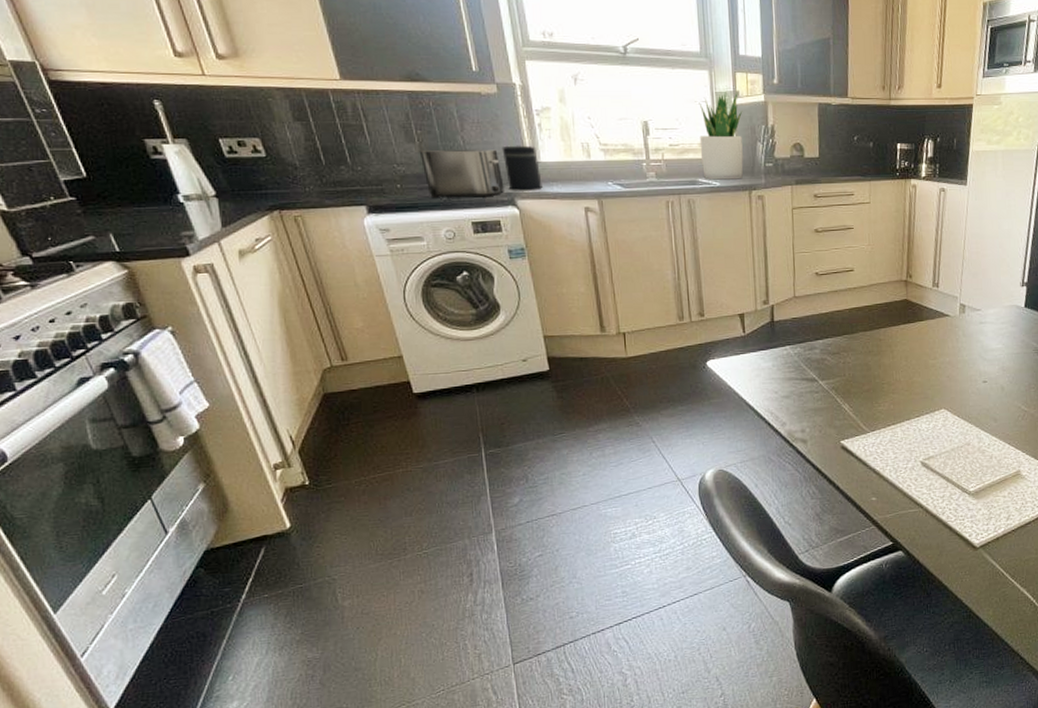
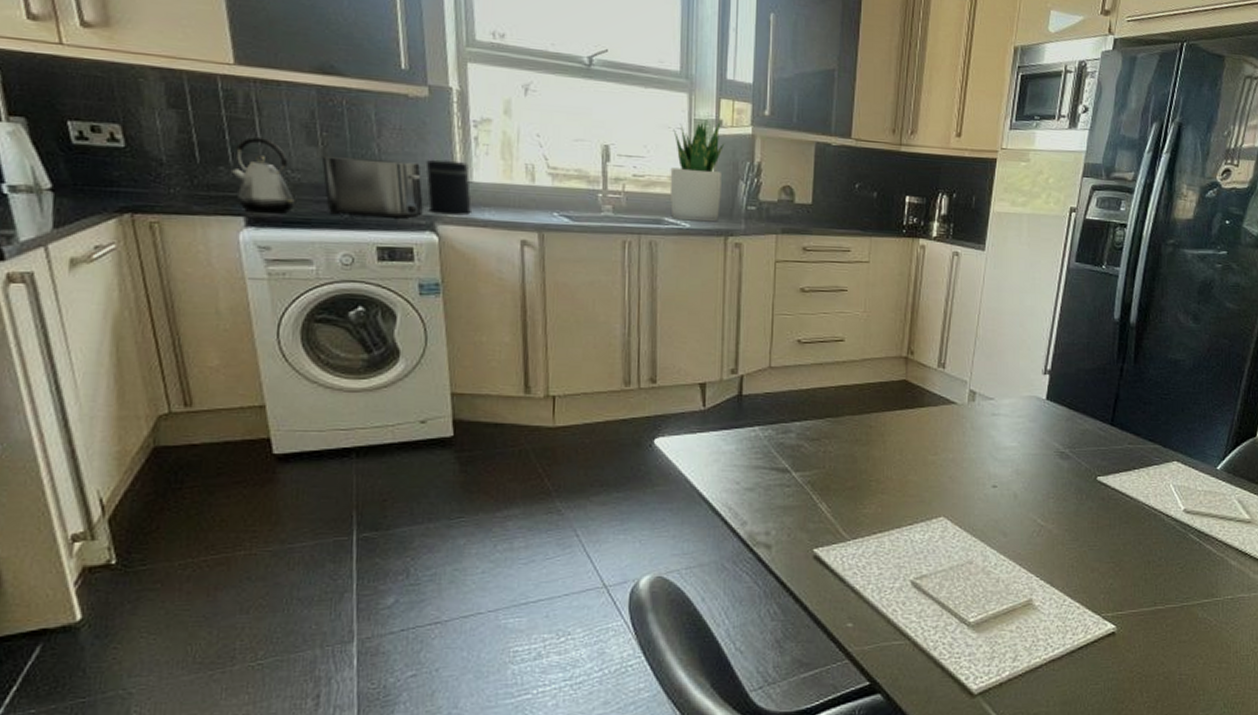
kettle: none [350,140,404,202] -> present [230,137,297,213]

